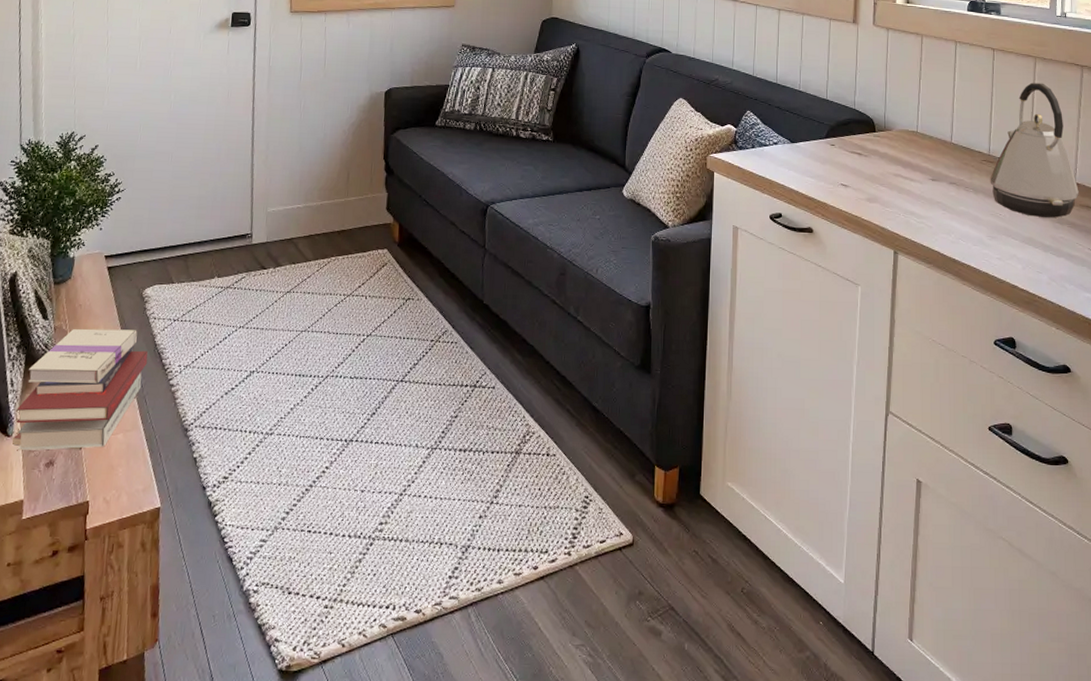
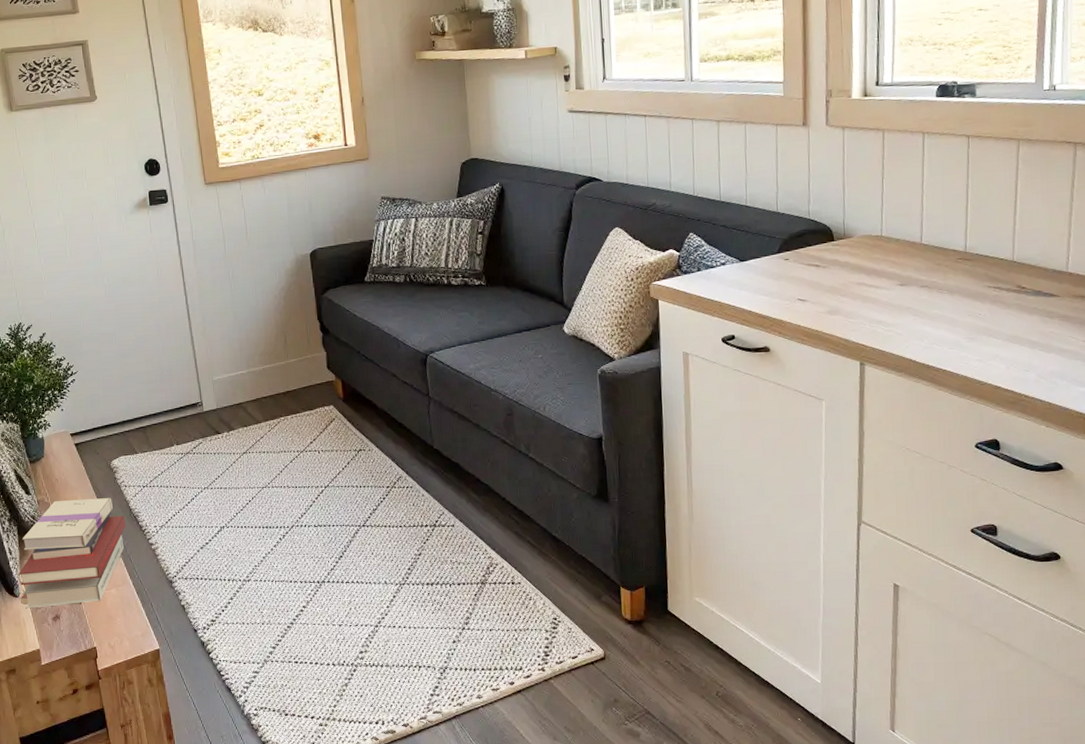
kettle: present [990,82,1079,218] -> none [967,167,1072,313]

